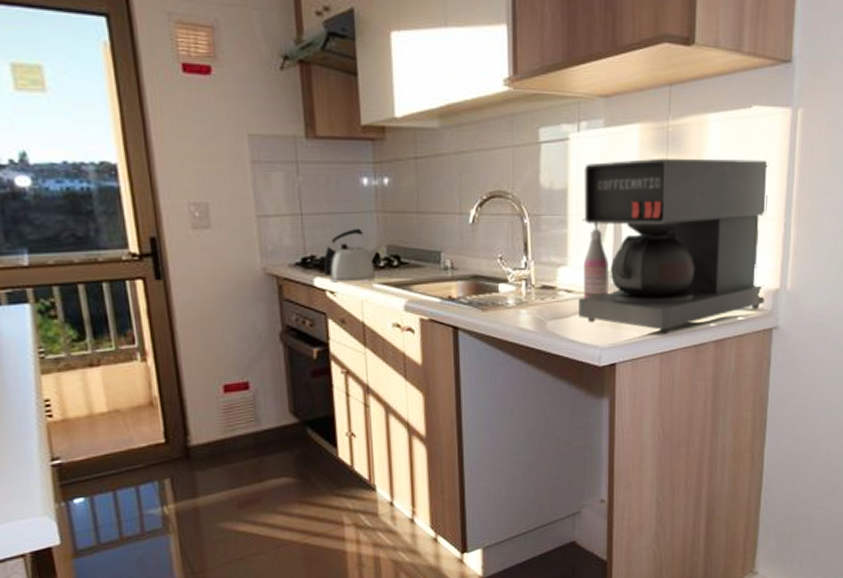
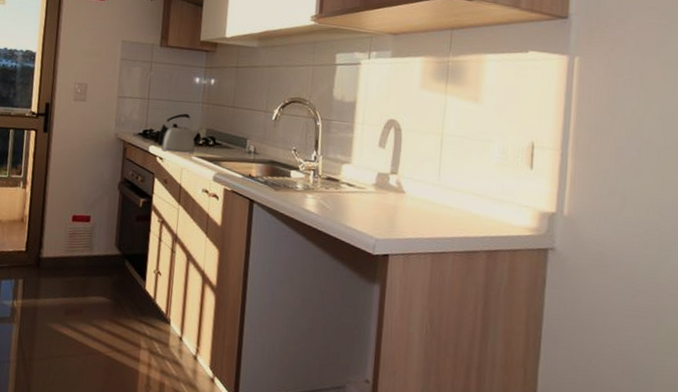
coffee maker: present [578,158,769,334] -> none [357,84,545,236]
soap dispenser: present [581,219,609,298] -> none [363,127,388,194]

